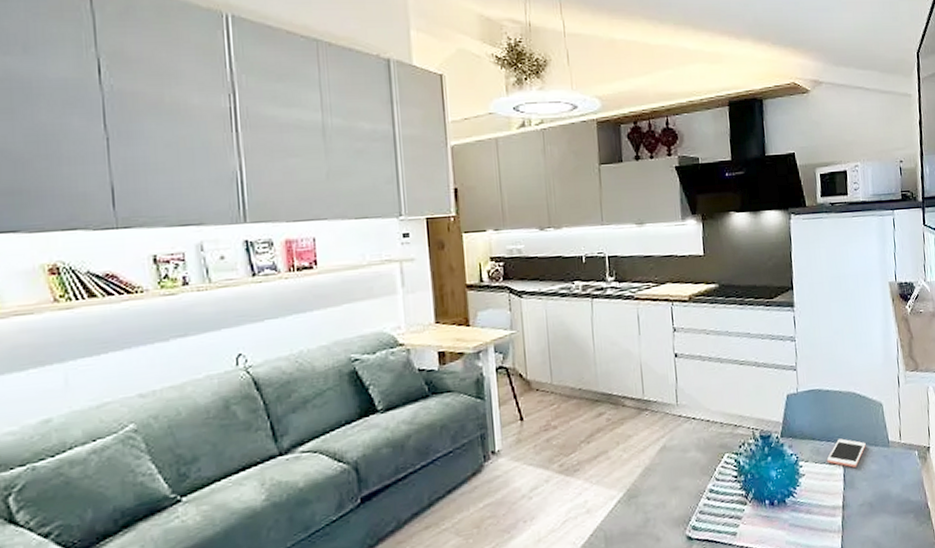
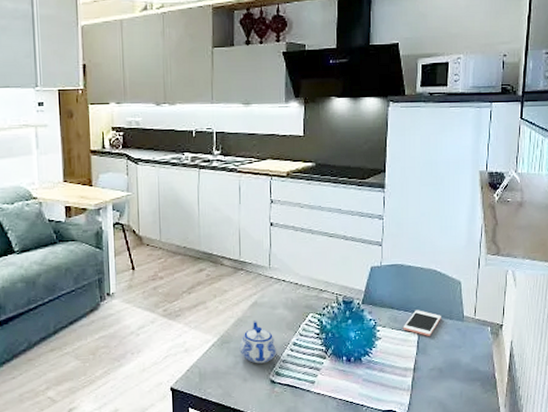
teapot: none [649,467,693,519] -> present [239,320,277,364]

